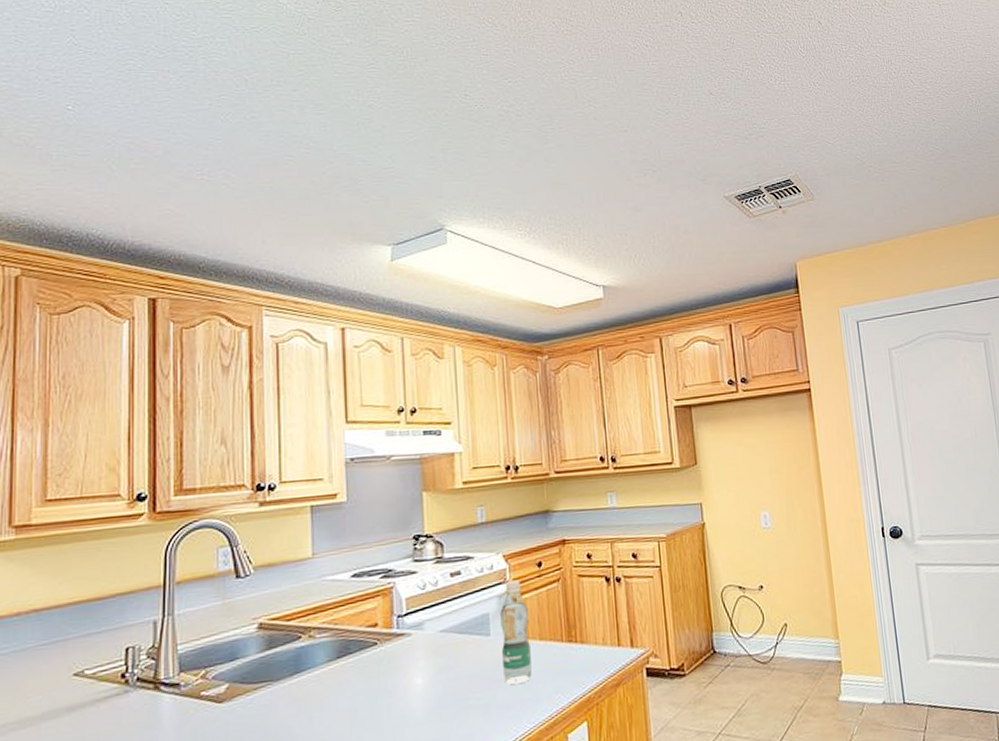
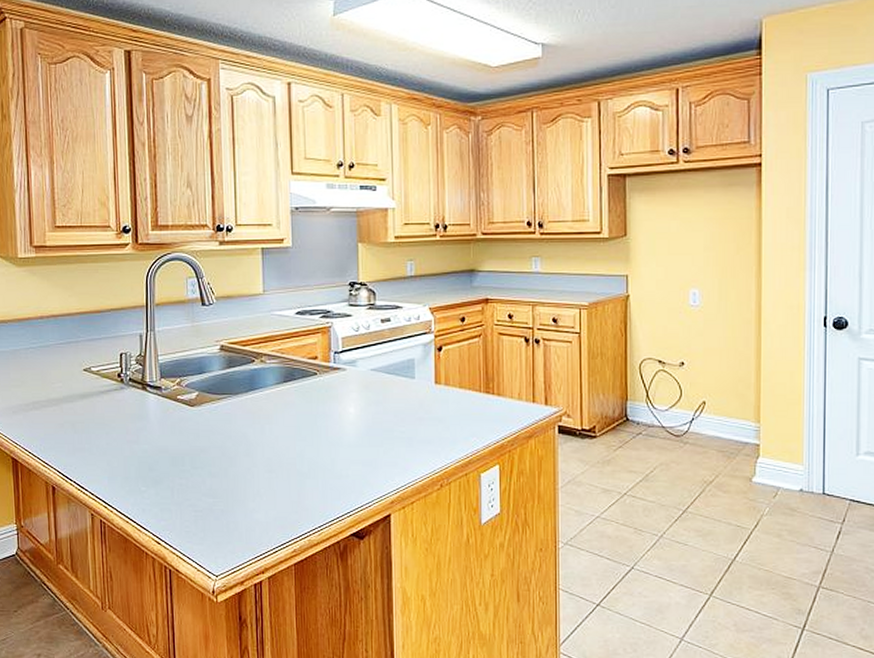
bottle: present [500,580,532,685] -> none [424,331,451,425]

